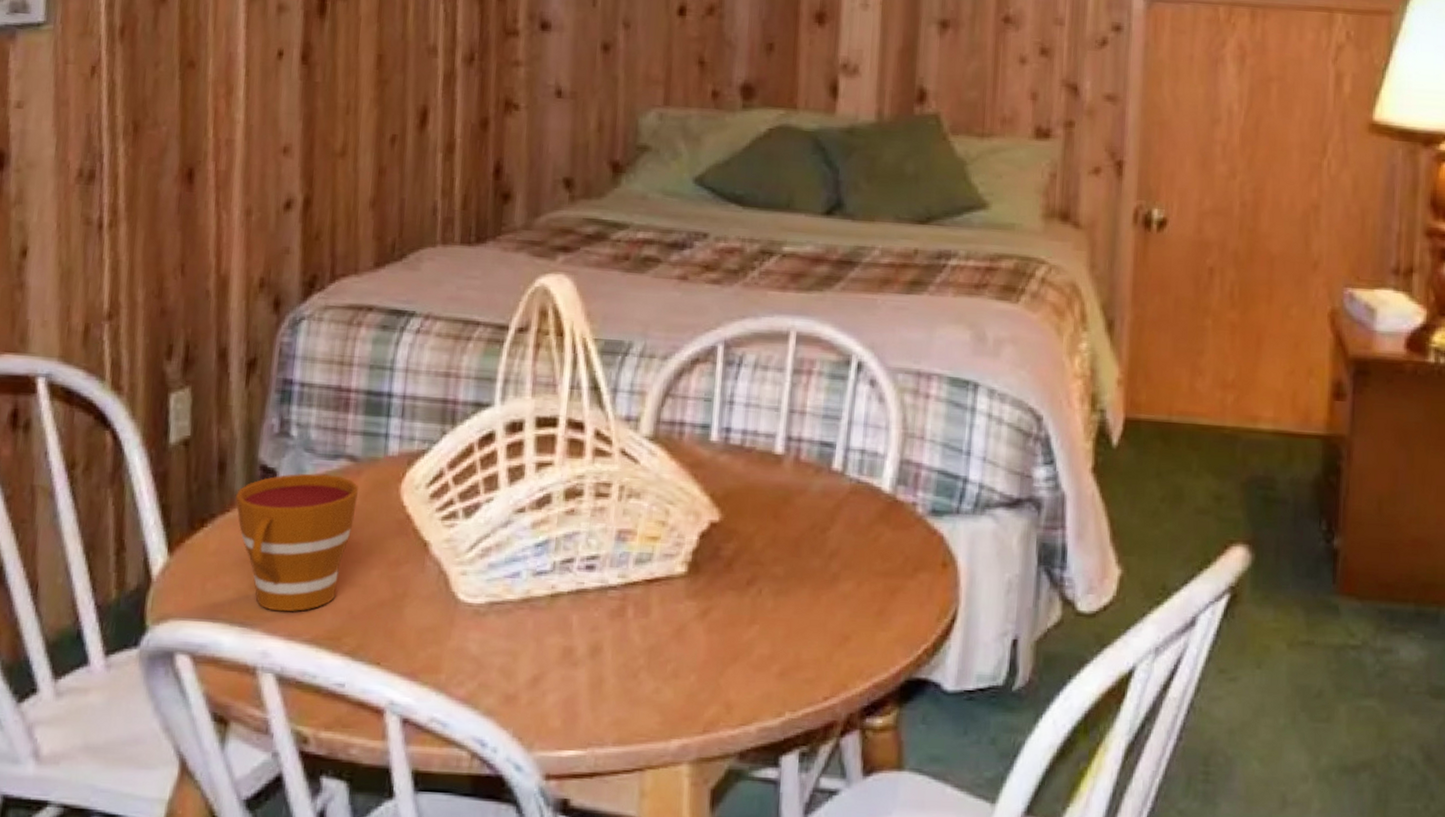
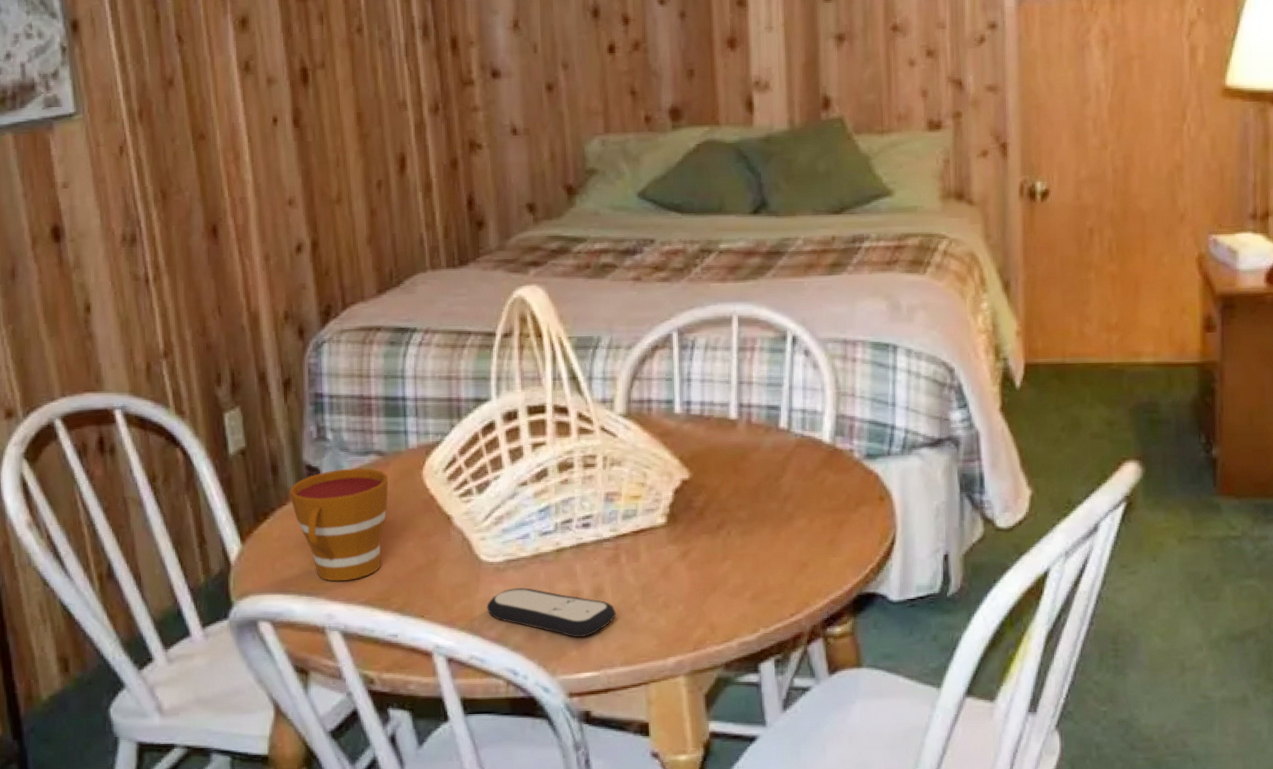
remote control: none [458,637,615,706] -> present [486,588,616,638]

